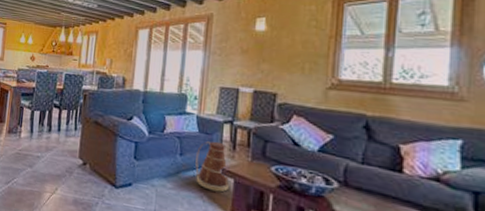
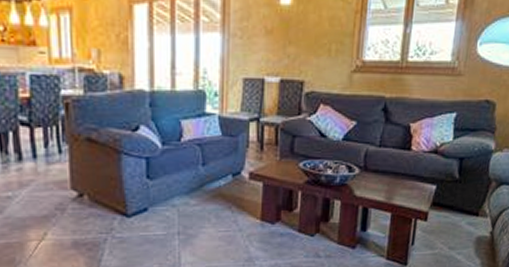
basket: present [195,141,230,193] -> none [221,143,259,199]

